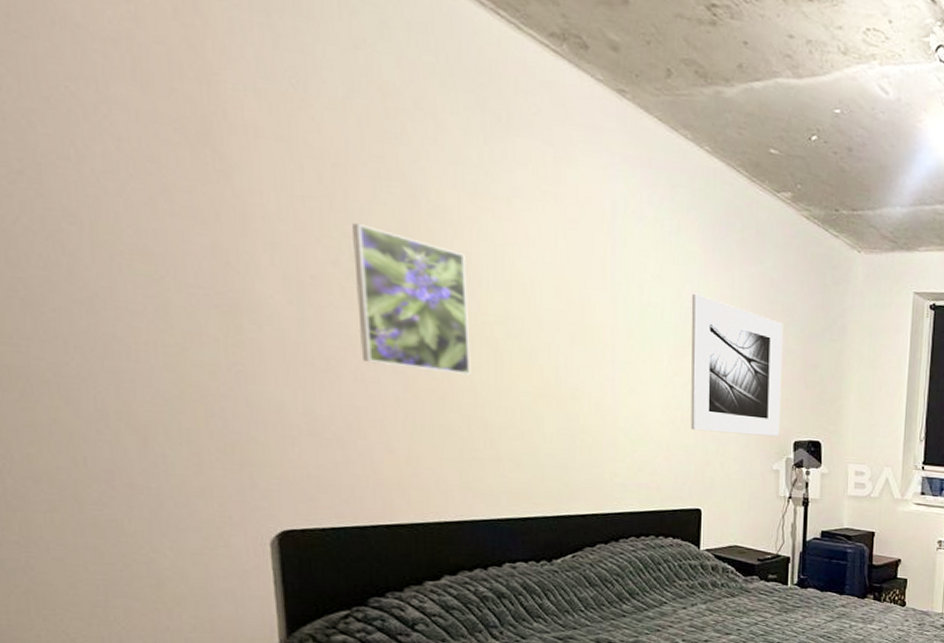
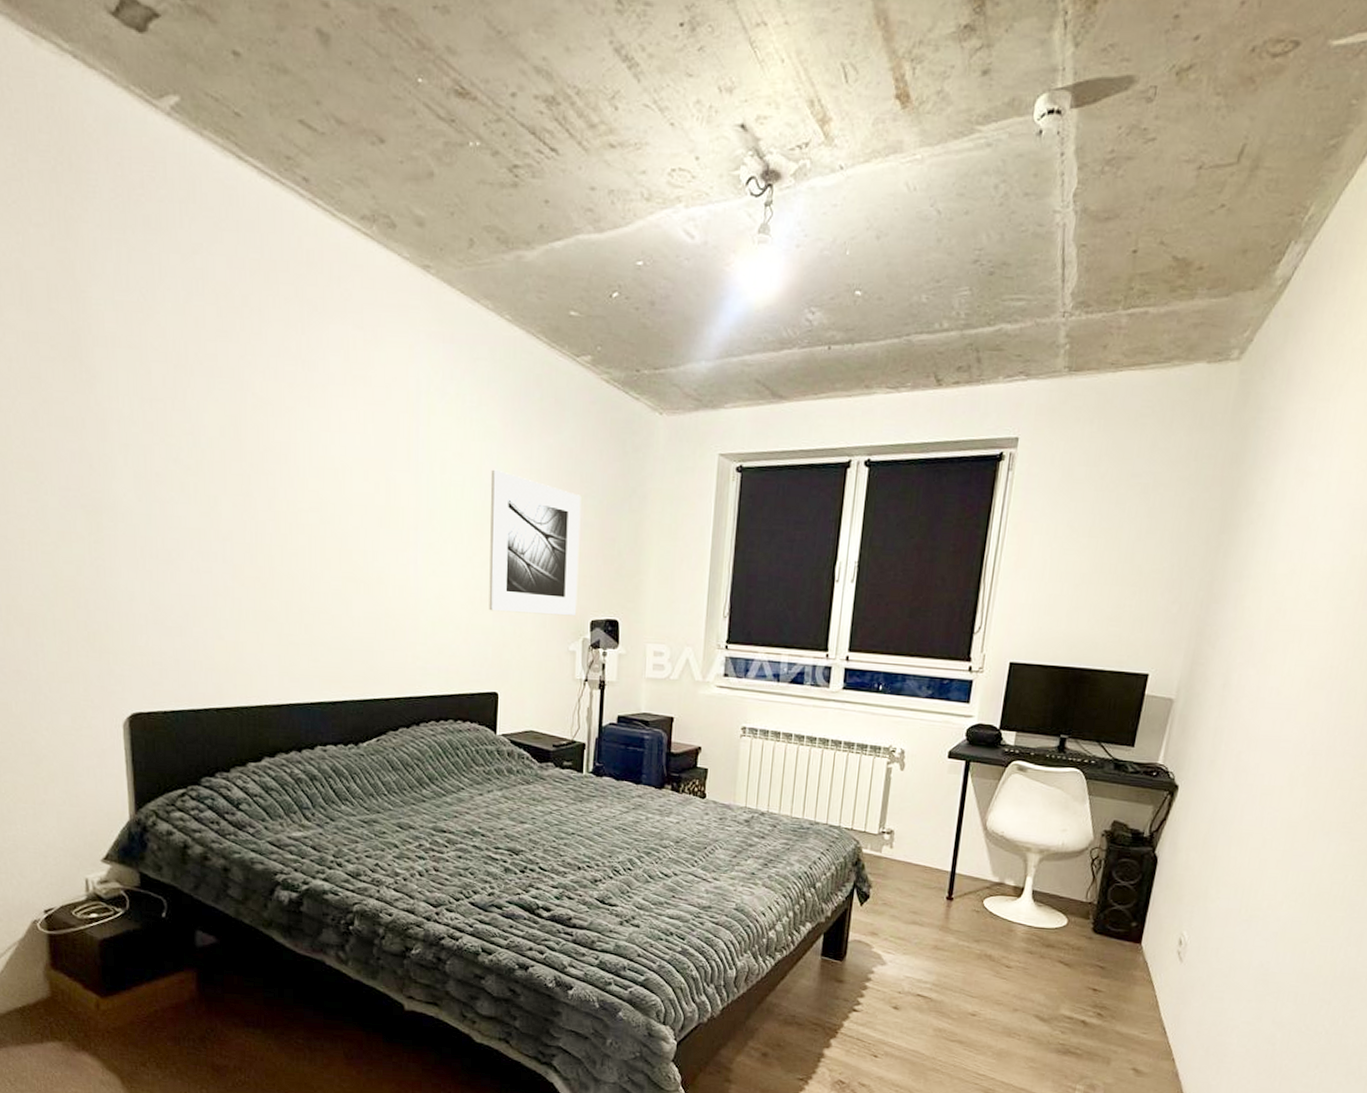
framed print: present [352,223,471,375] -> none [190,421,289,562]

